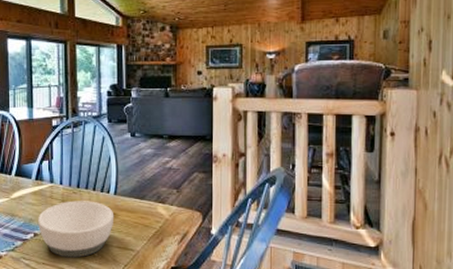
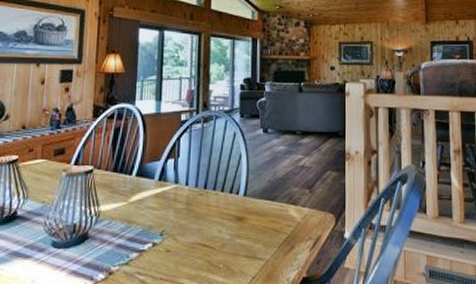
bowl: present [38,201,115,258] -> none [158,204,243,271]

